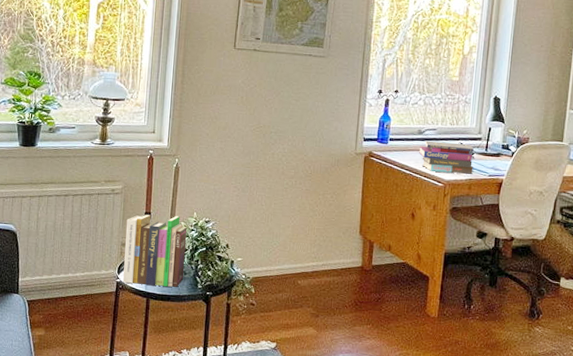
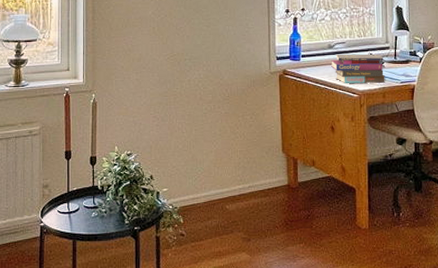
books: present [123,214,188,287] -> none [46,151,110,226]

